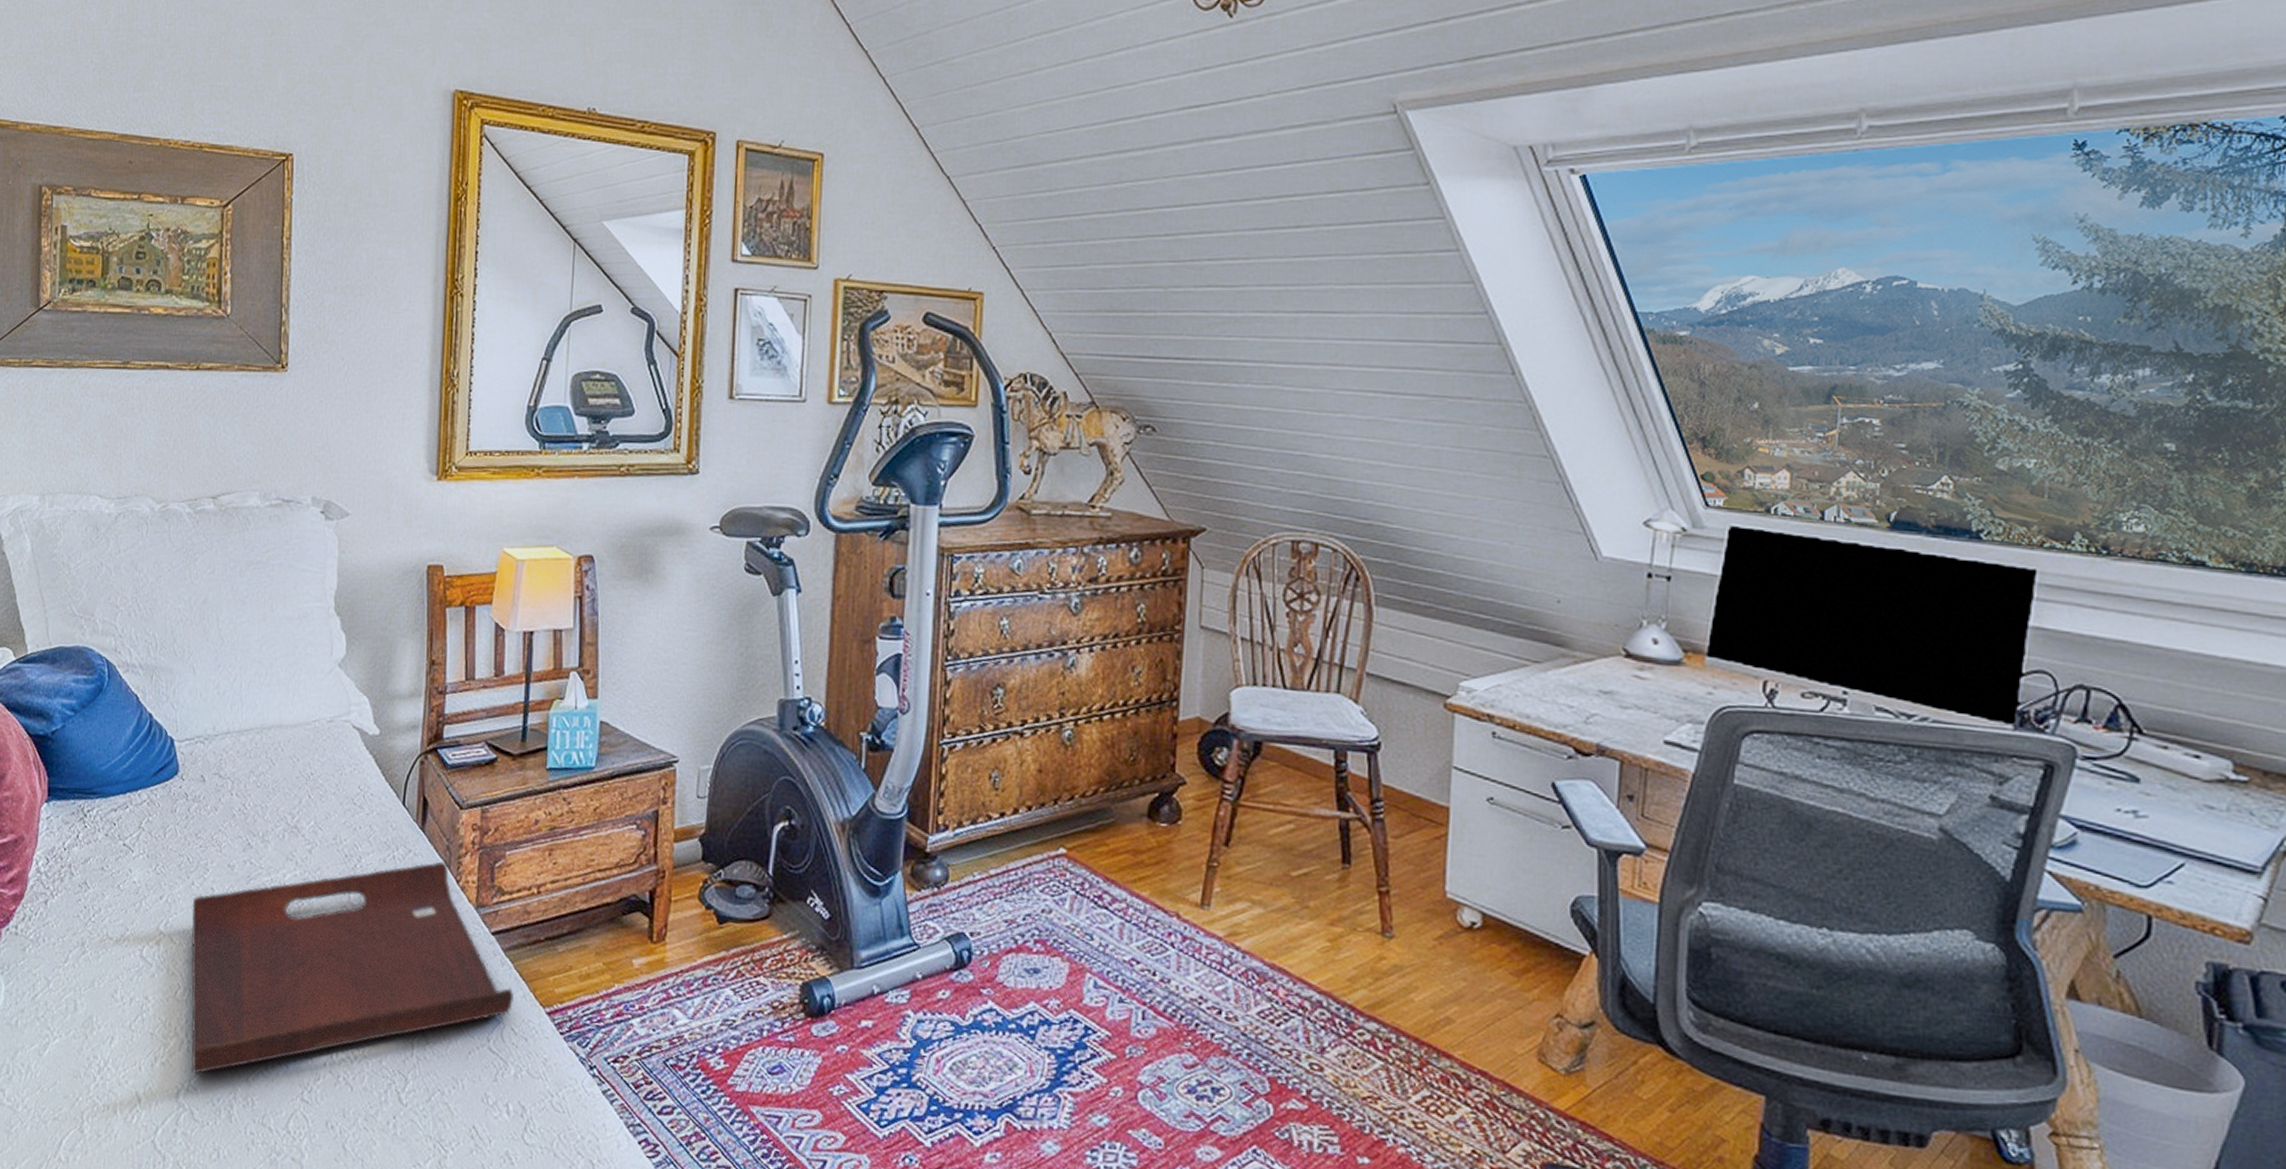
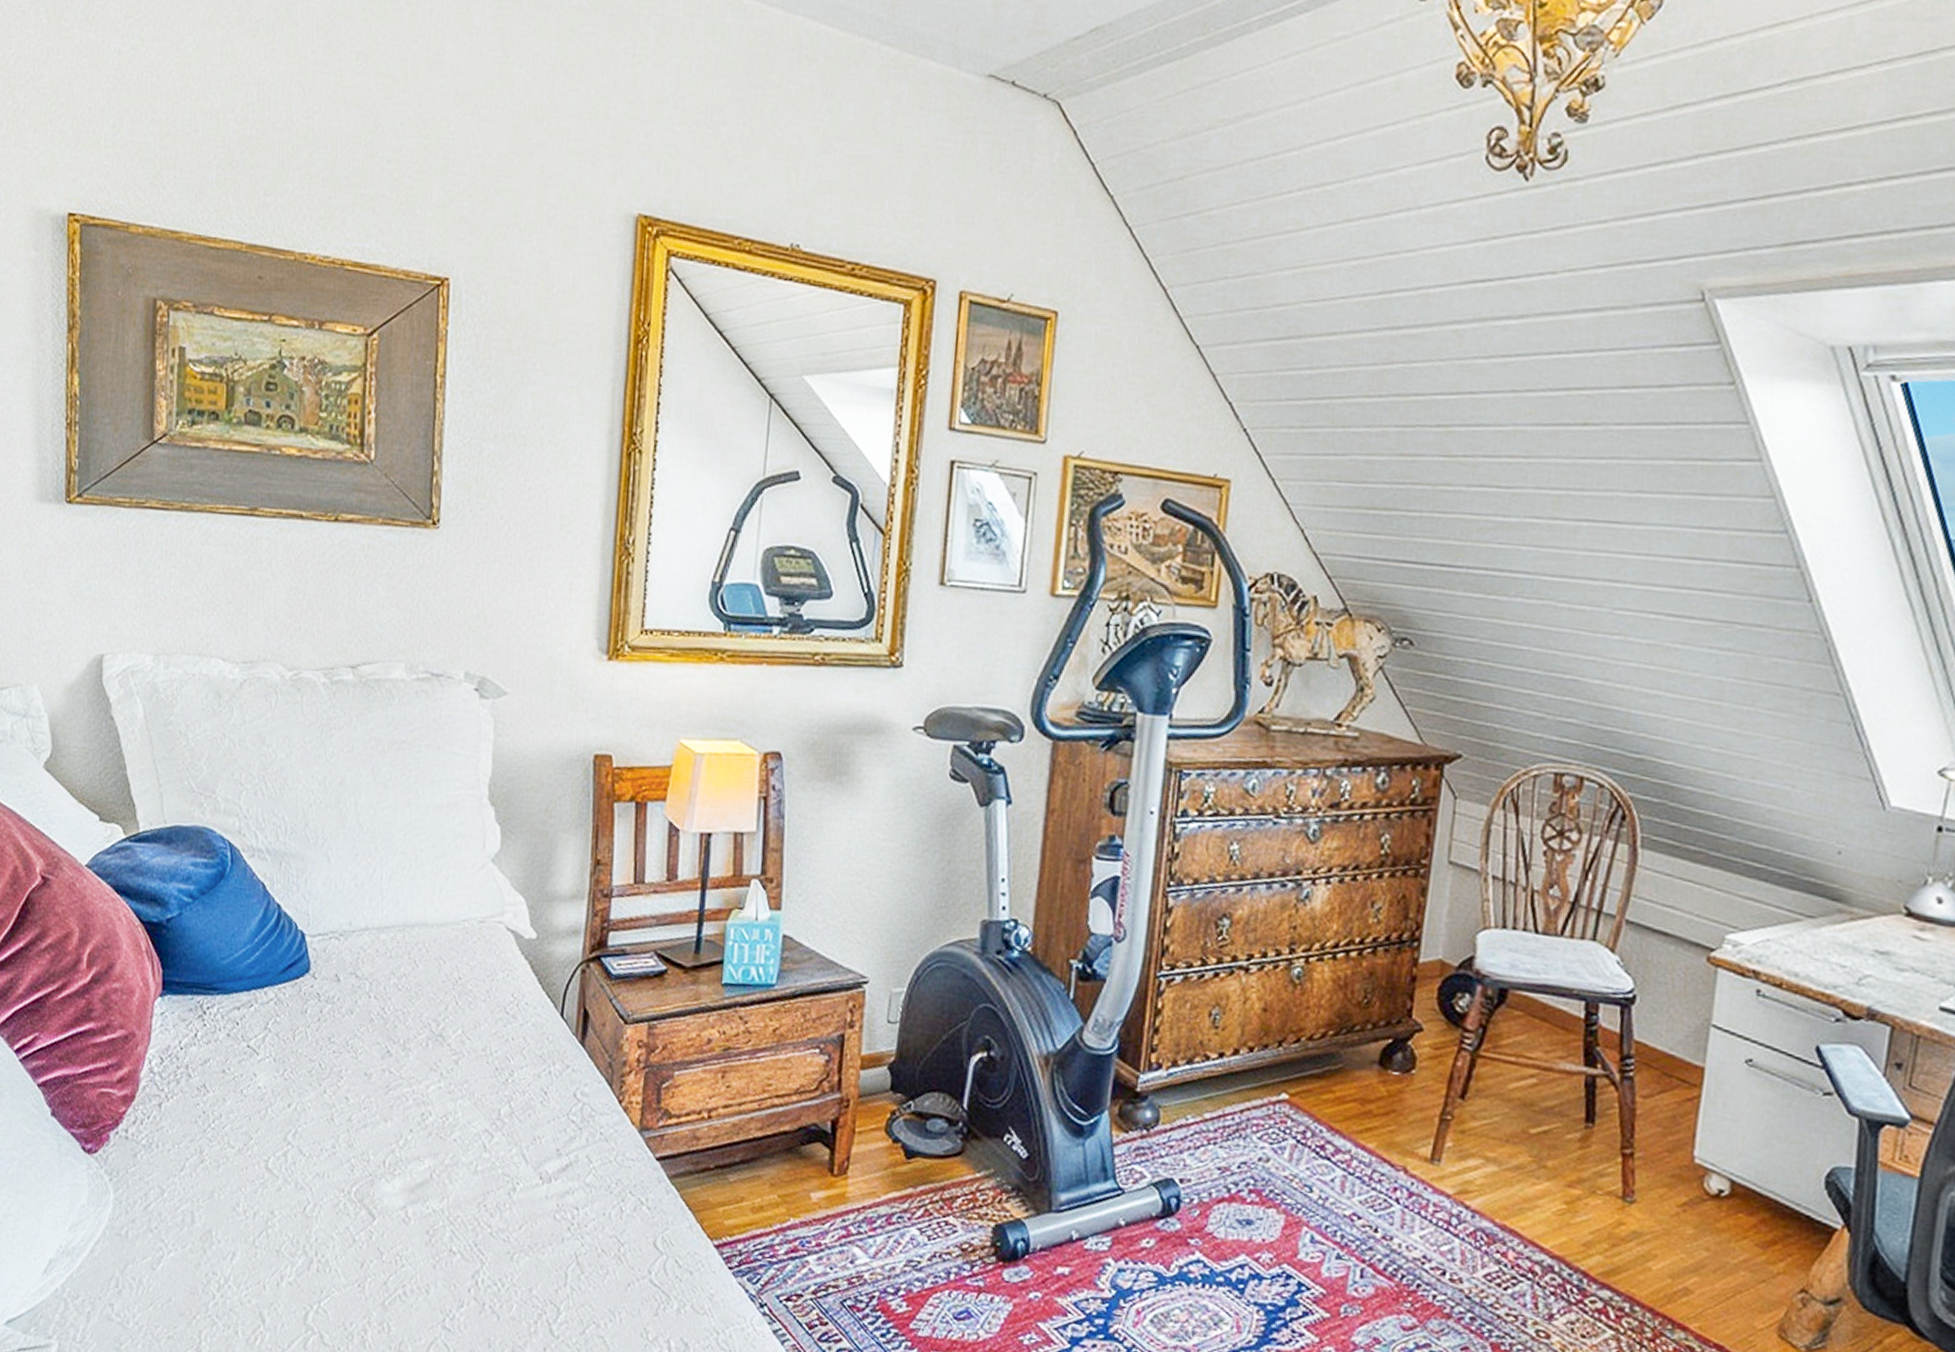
serving tray: present [191,861,514,1074] -> none [321,1079,679,1296]

